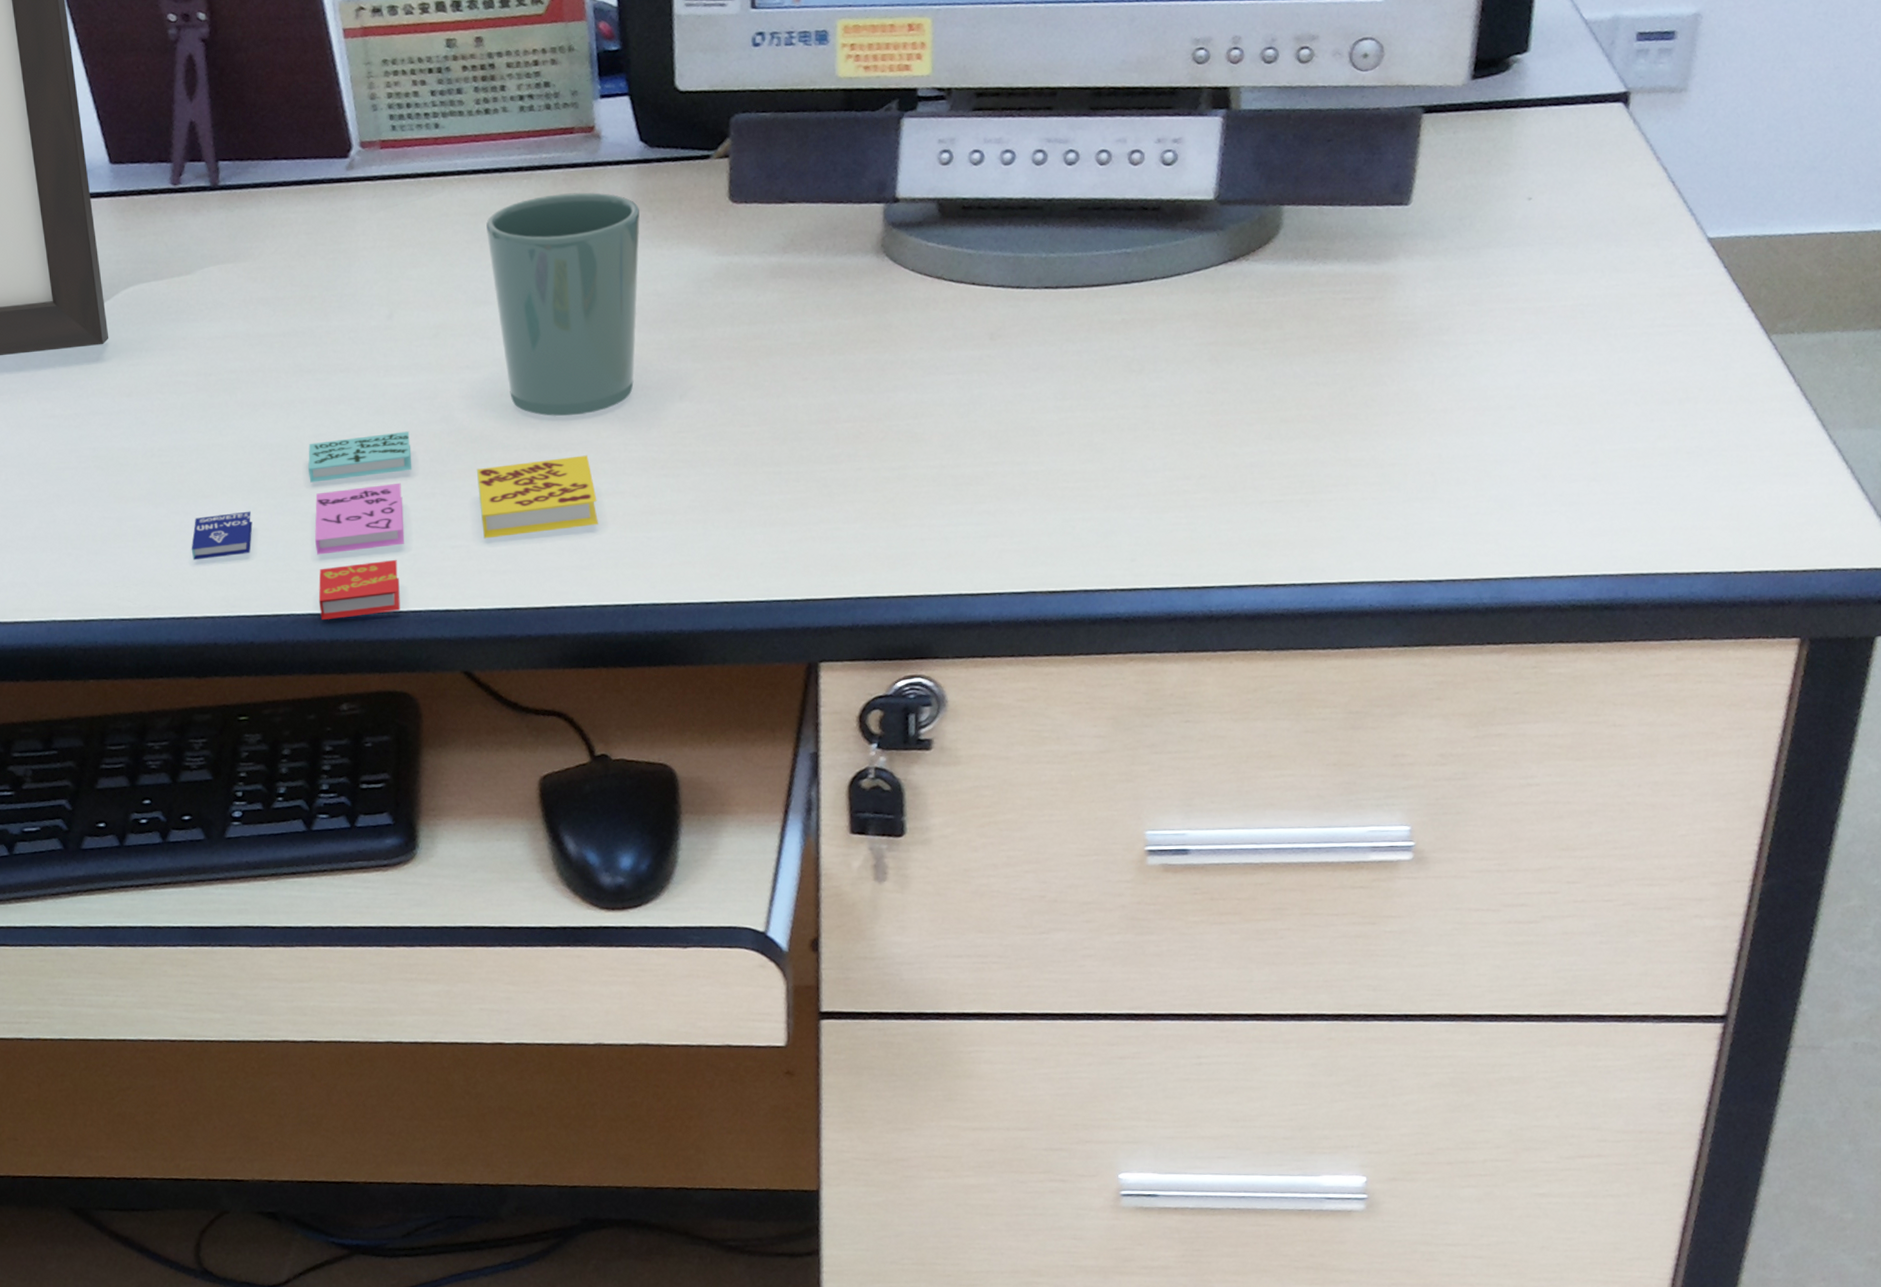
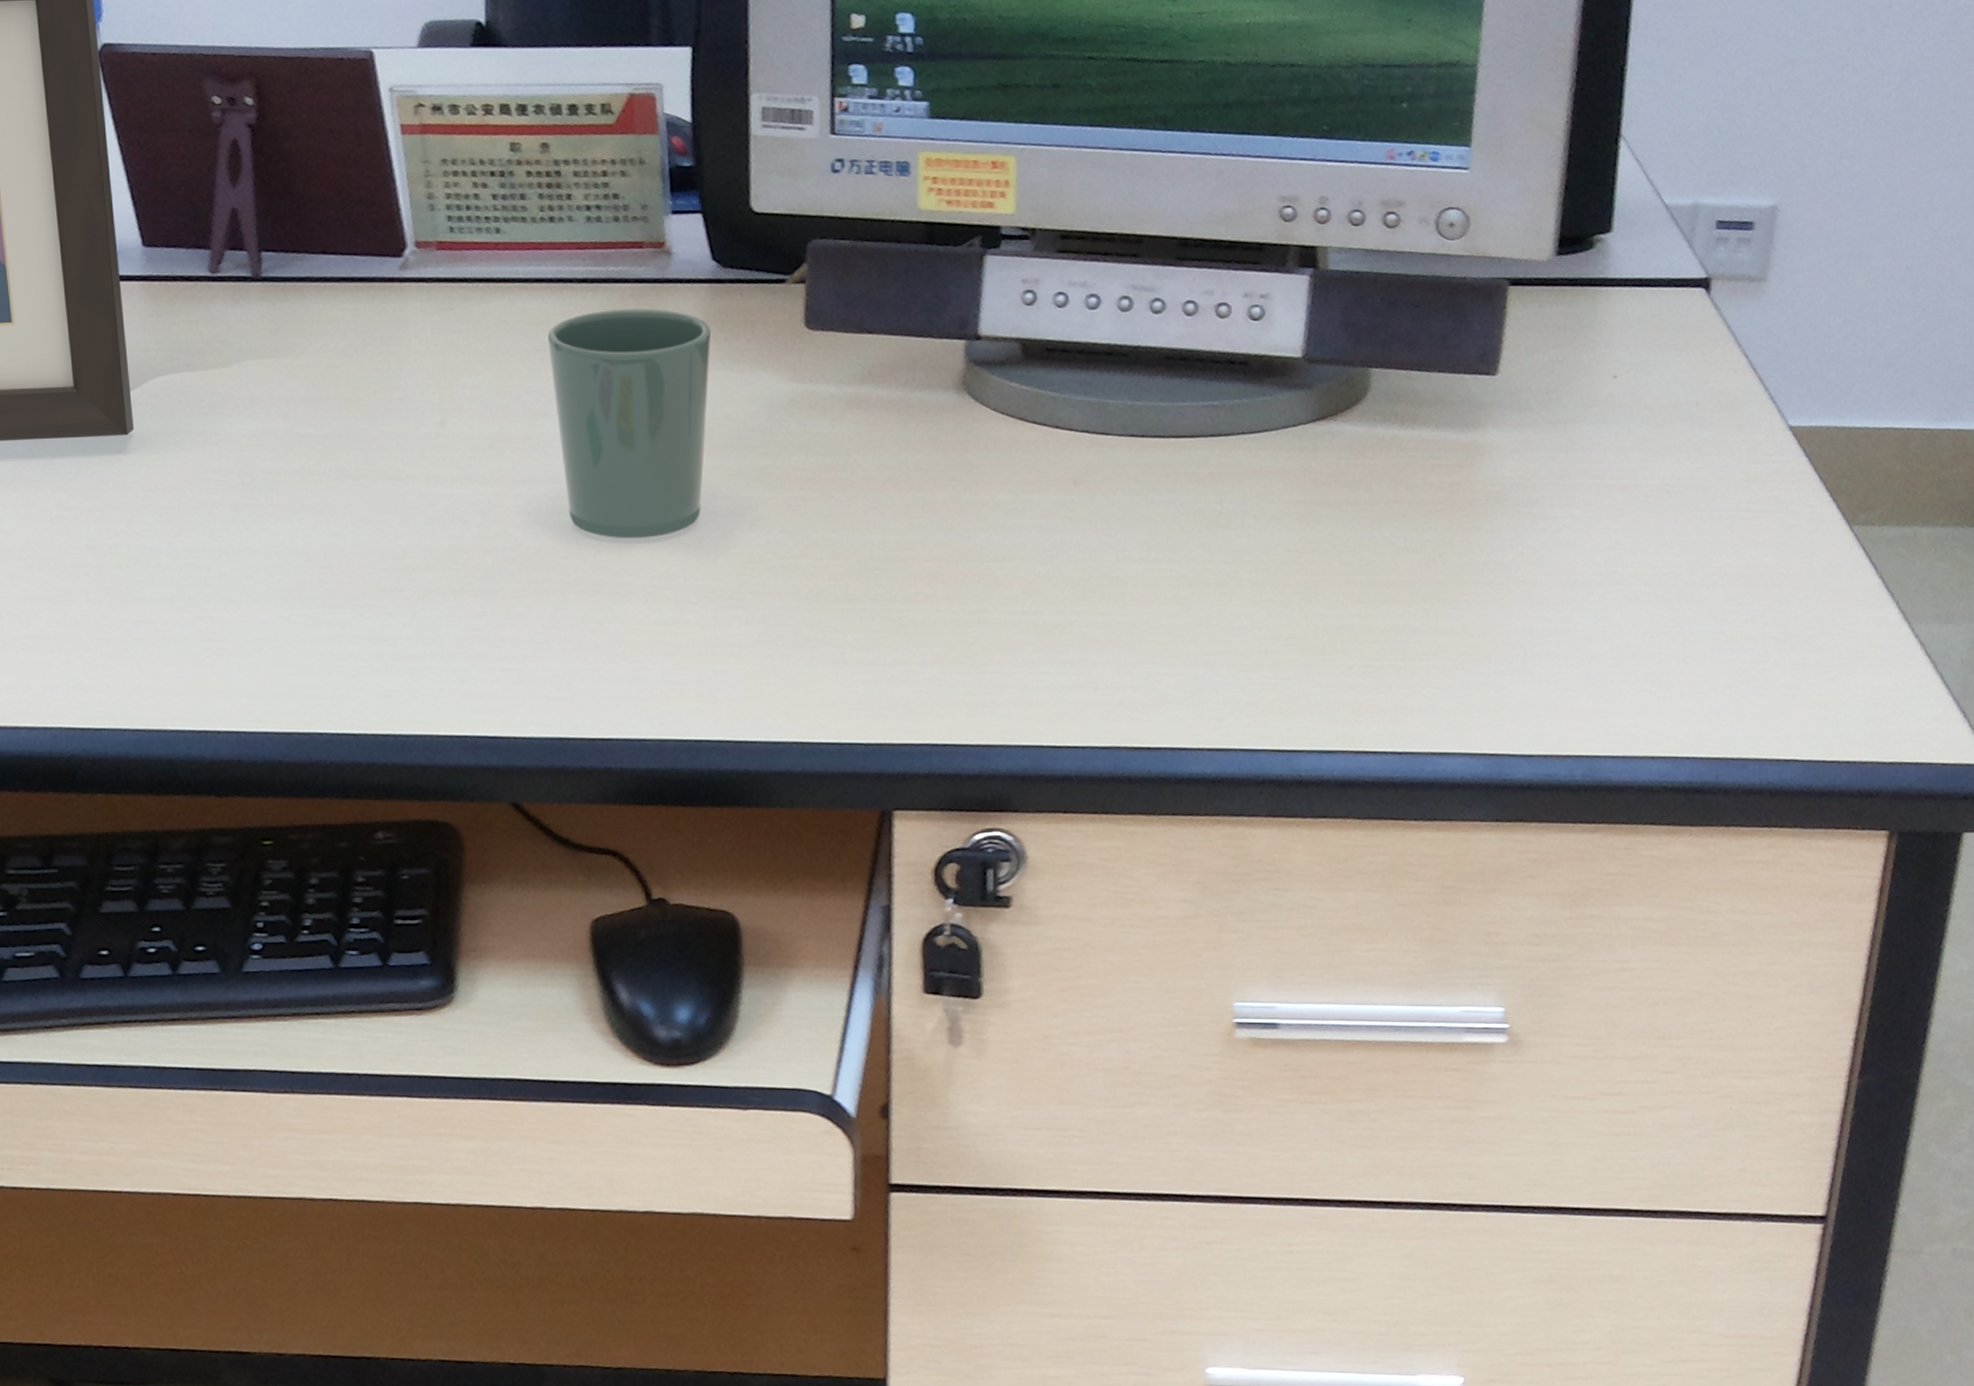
books: present [191,431,598,620] -> none [216,545,660,740]

